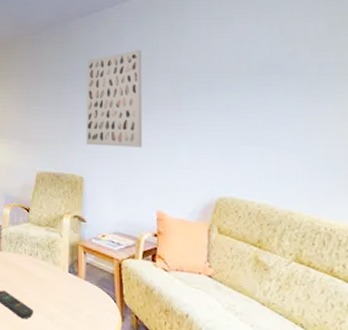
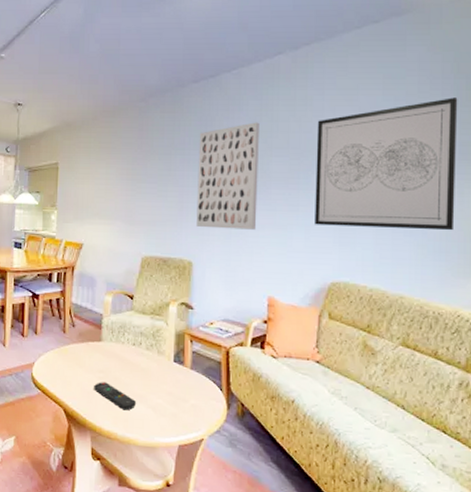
wall art: none [195,23,340,148] -> present [315,98,458,231]

